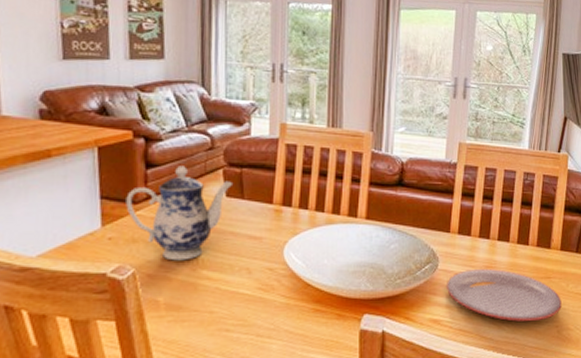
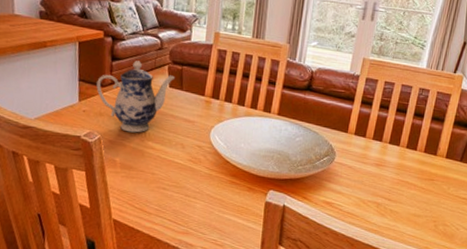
plate: present [447,268,562,322] -> none [340,164,442,214]

